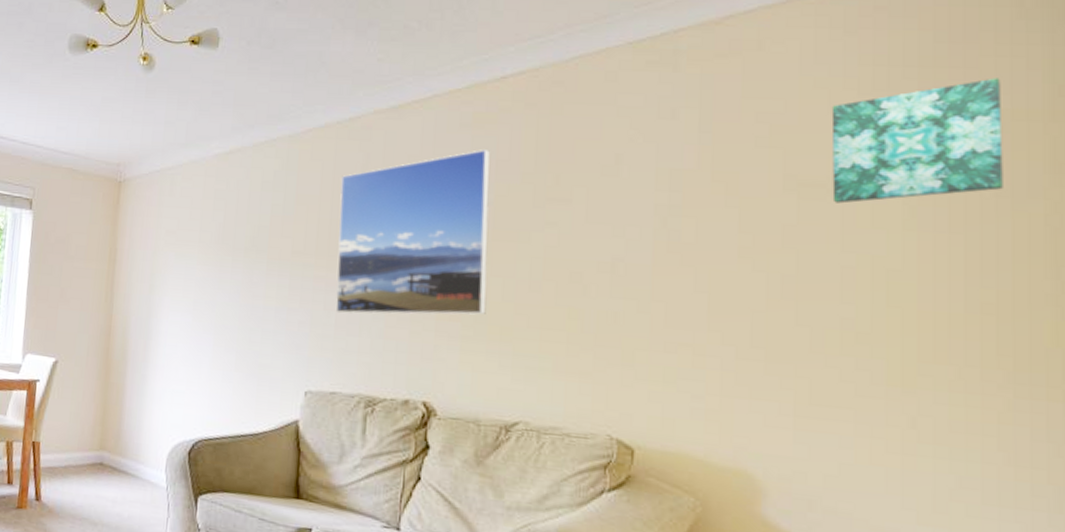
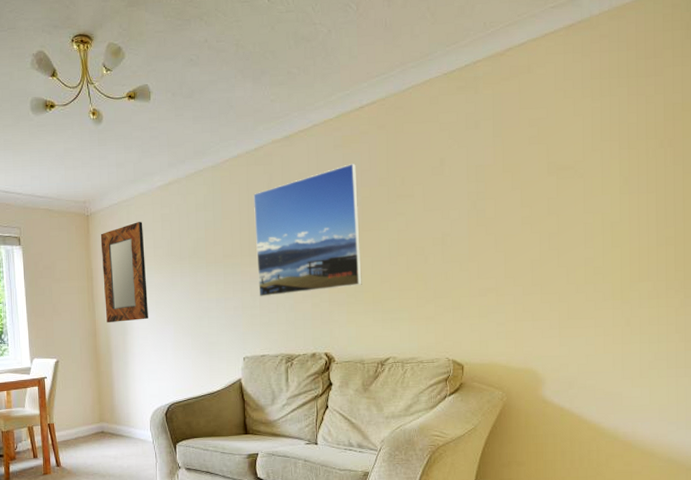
home mirror: none [126,196,190,323] -> present [100,222,148,322]
wall art: present [831,78,1003,204] -> none [575,82,678,180]

